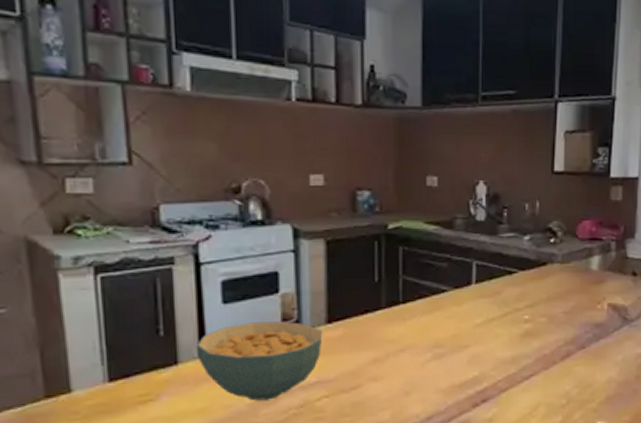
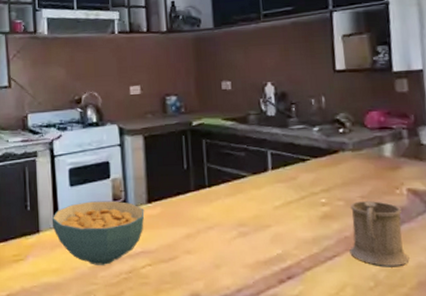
mug: none [547,317,601,383] -> present [349,201,410,266]

